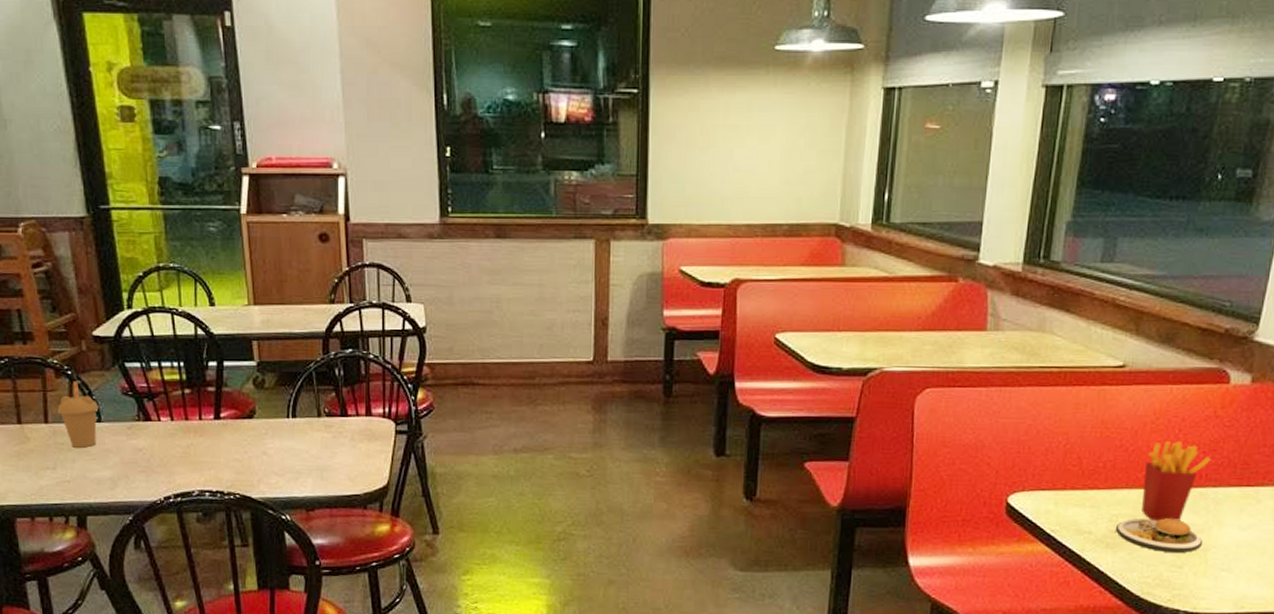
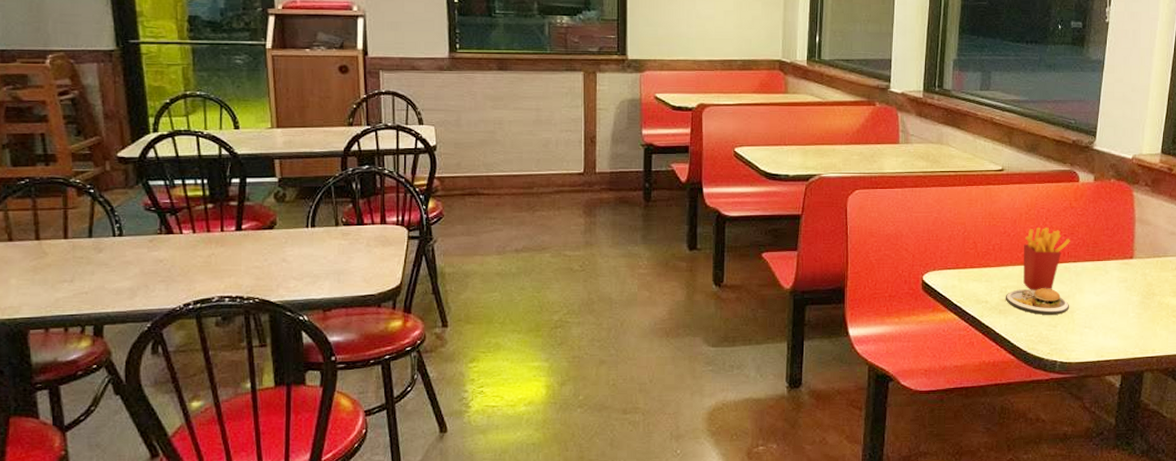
sippy cup: present [57,380,99,449] -> none [78,198,121,262]

